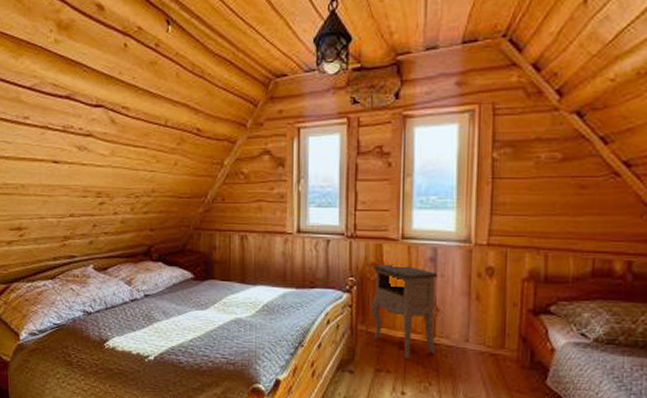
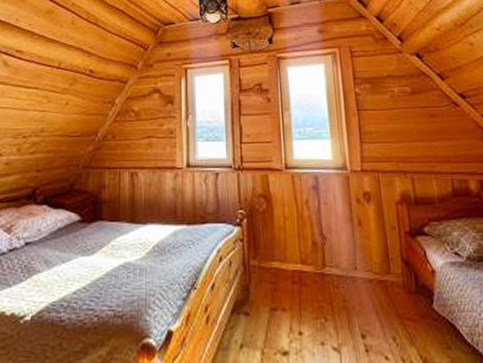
nightstand: present [371,264,437,360] -> none [260,194,327,294]

